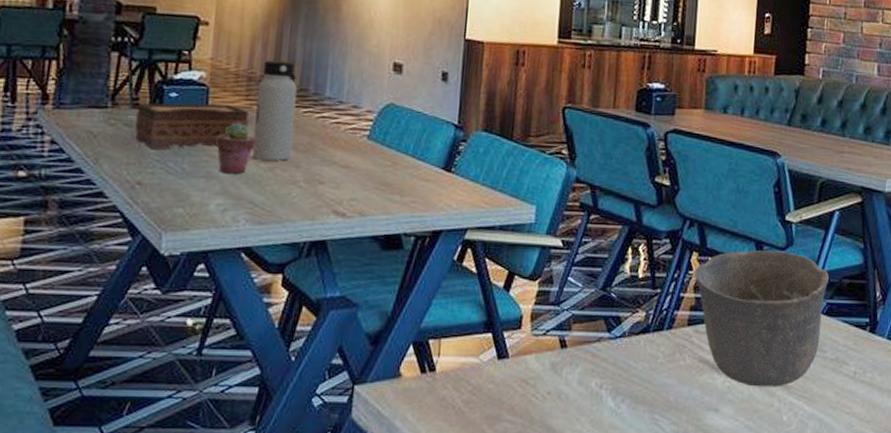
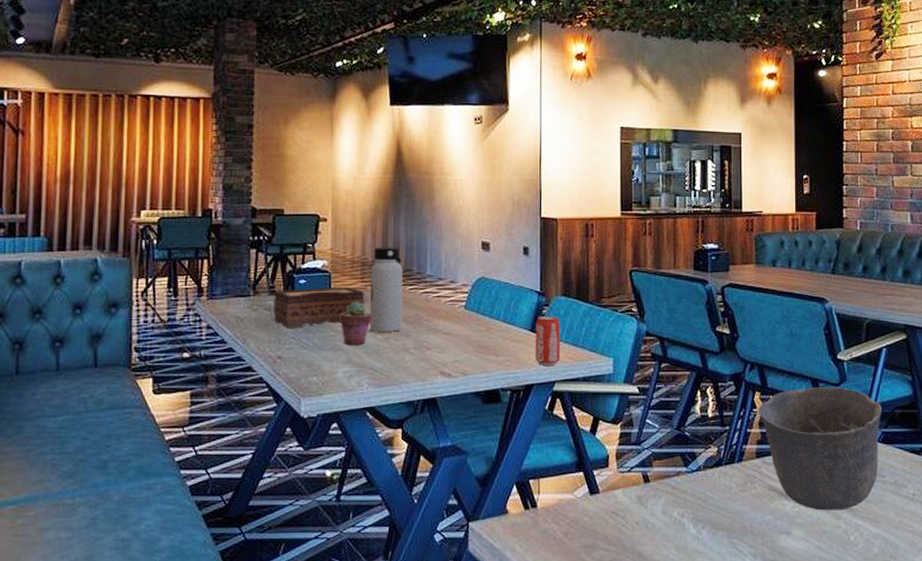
beverage can: none [445,152,479,210] -> present [535,316,561,365]

